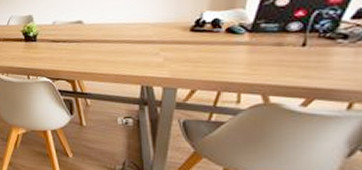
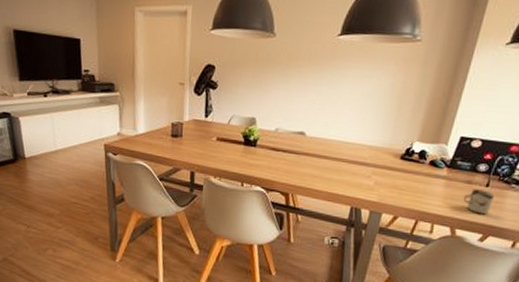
cup: none [274,50,314,77] -> present [463,189,494,215]

